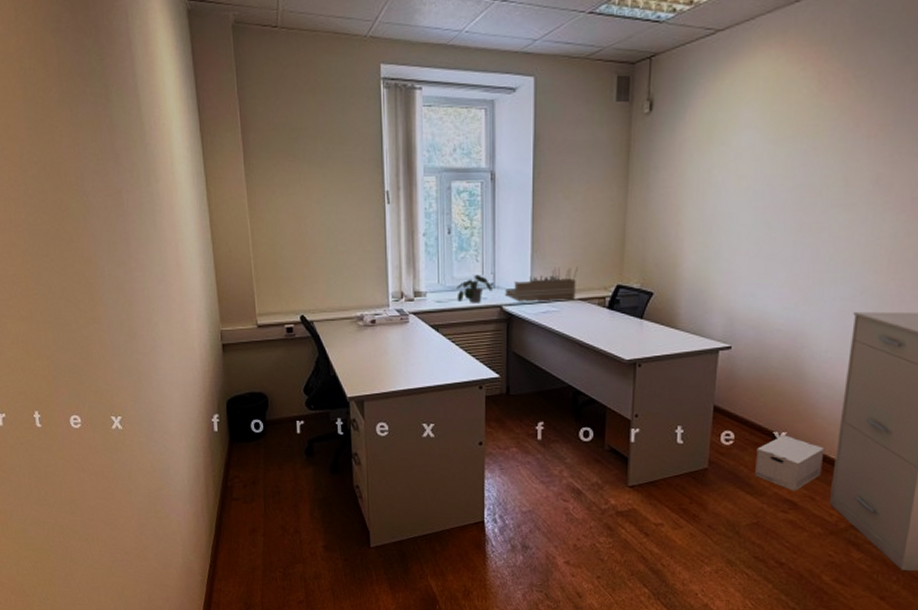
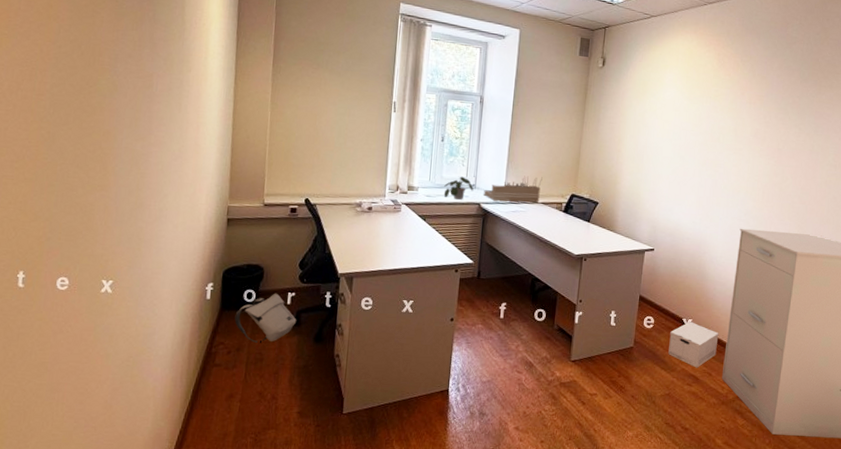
backpack: none [245,422,310,475] -> present [234,293,297,343]

